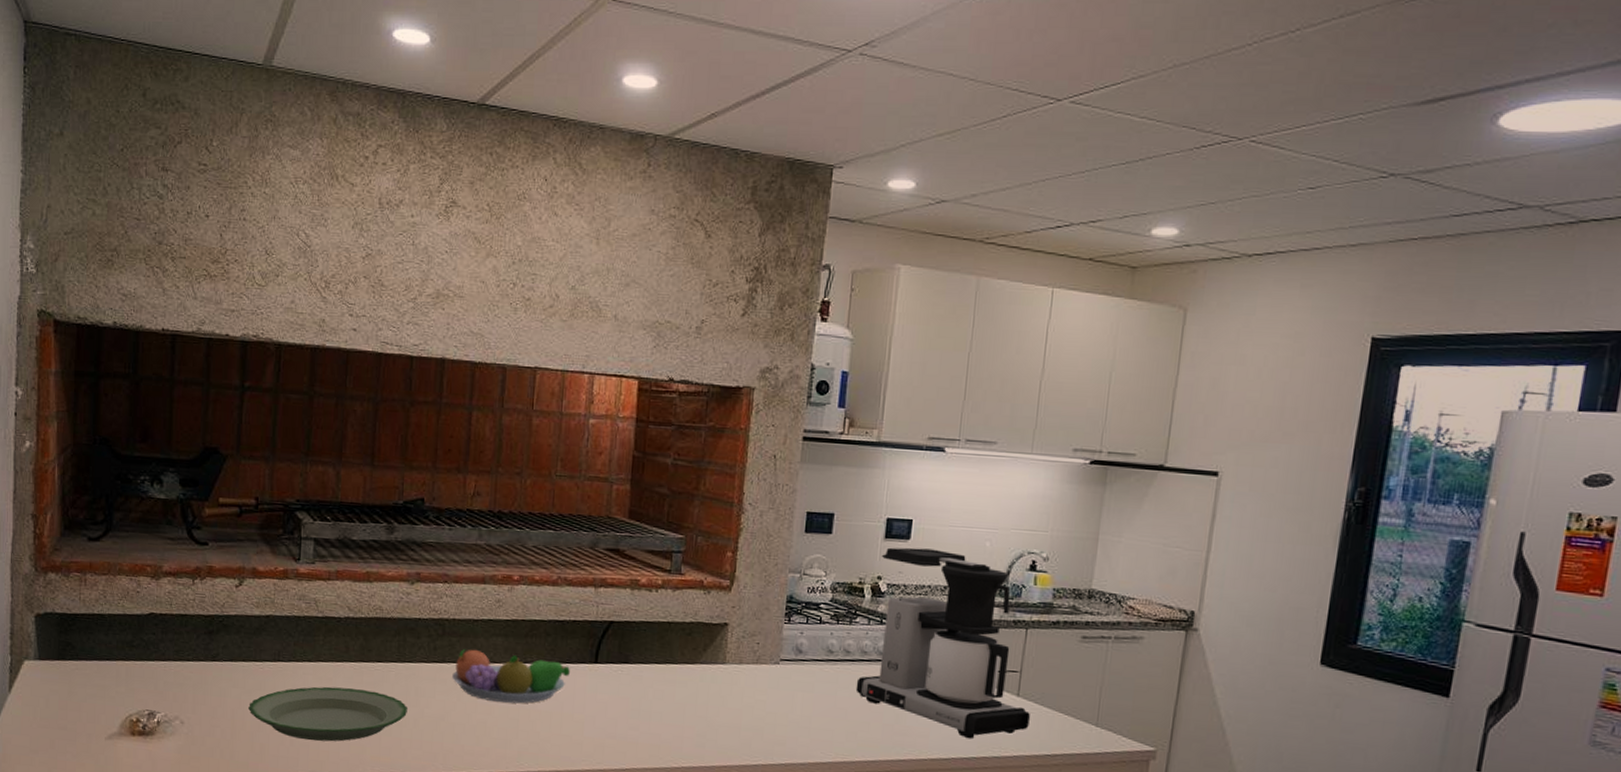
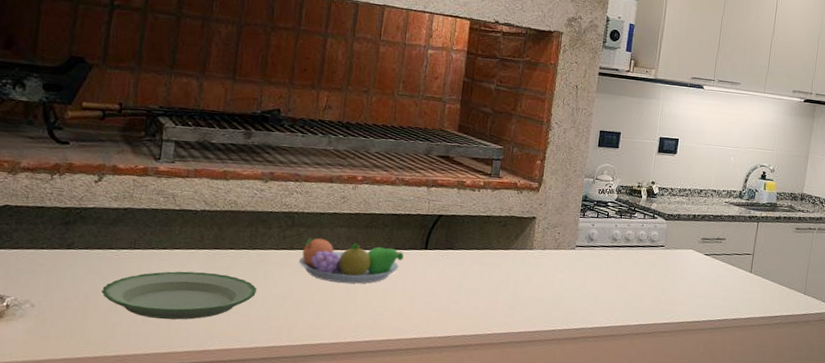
coffee maker: present [855,547,1031,739] -> none [633,159,760,306]

